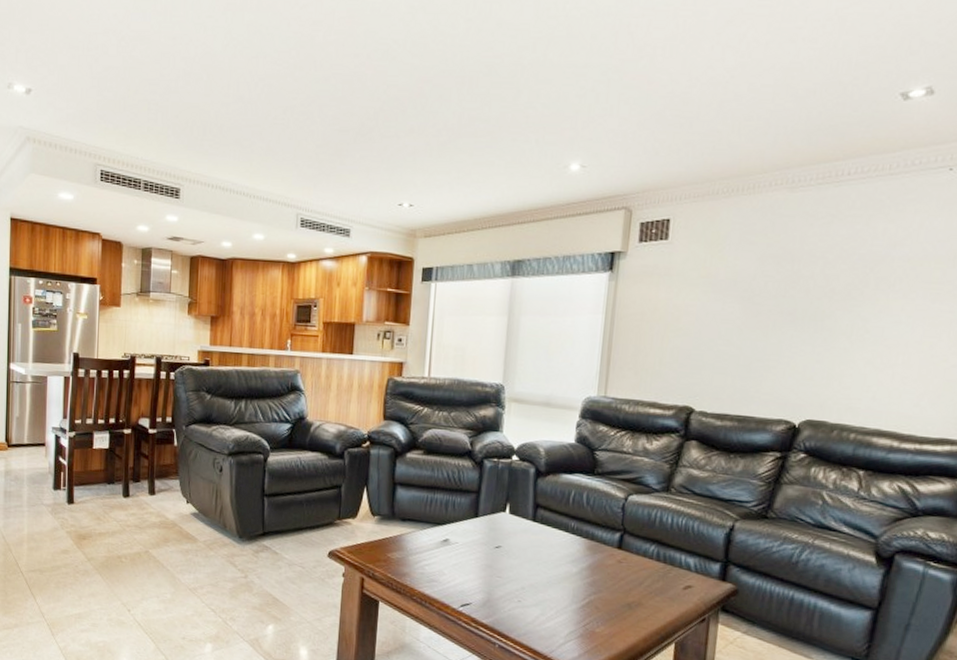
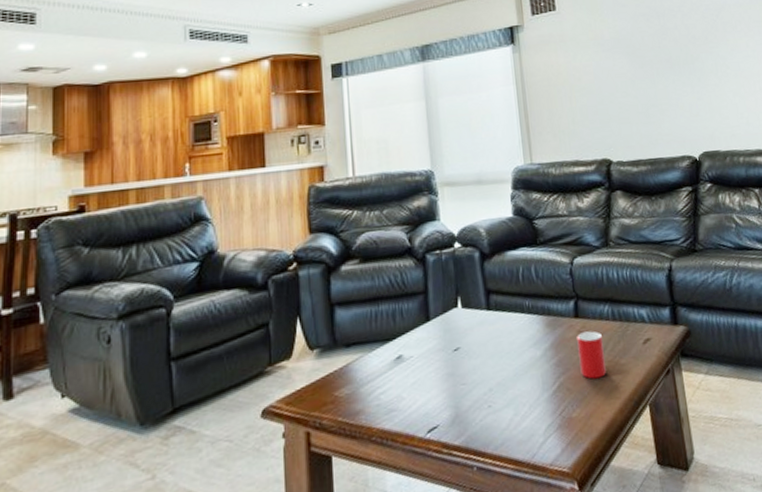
cup: none [612,563,642,607] -> present [577,331,606,379]

